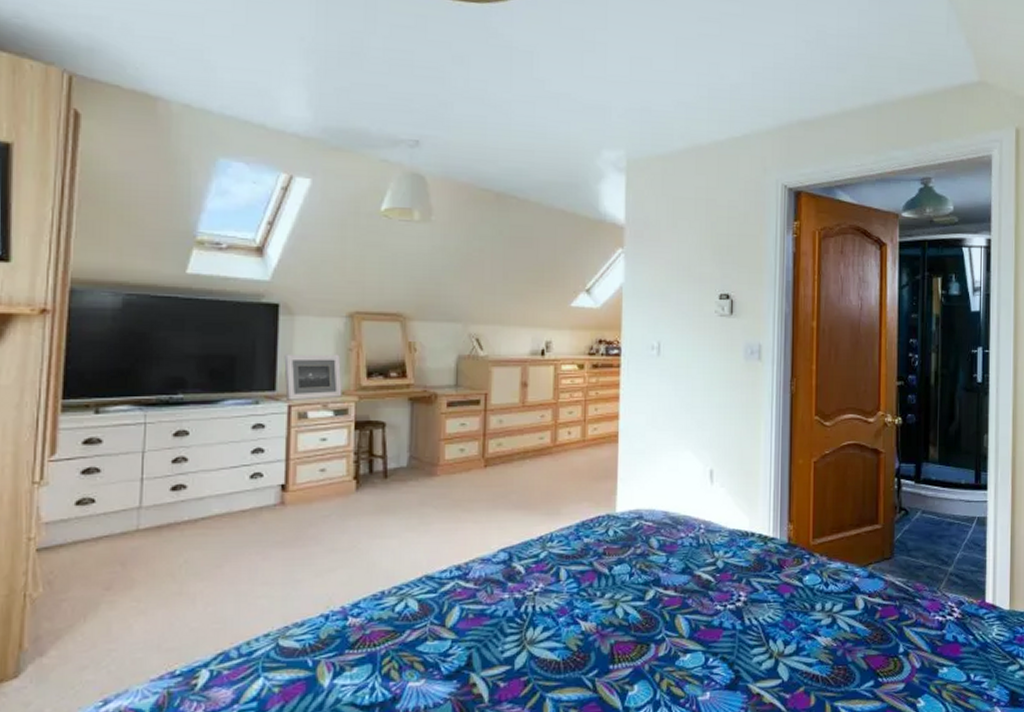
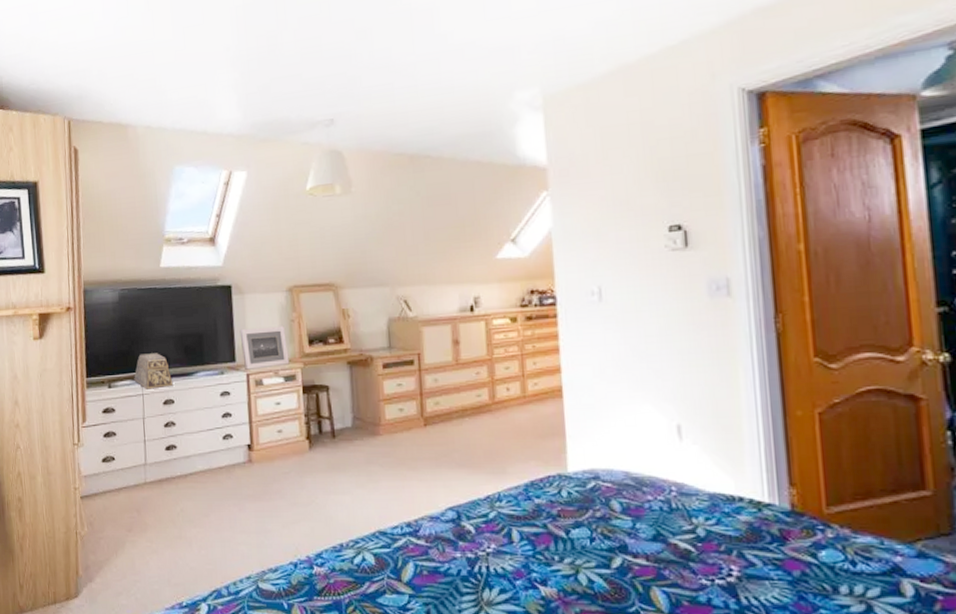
decorative box: none [134,374,190,418] -> present [134,353,174,390]

